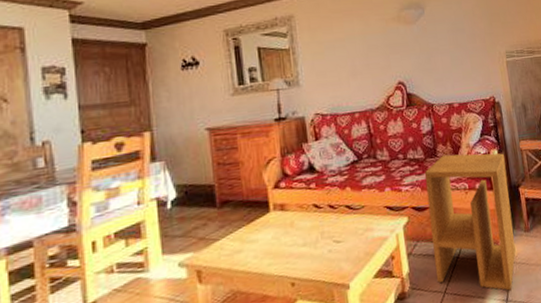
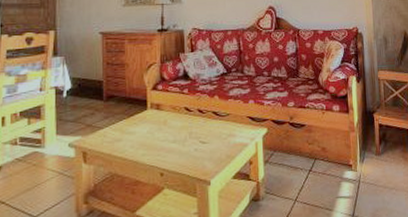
side table: present [424,153,516,291] -> none [286,76,365,207]

